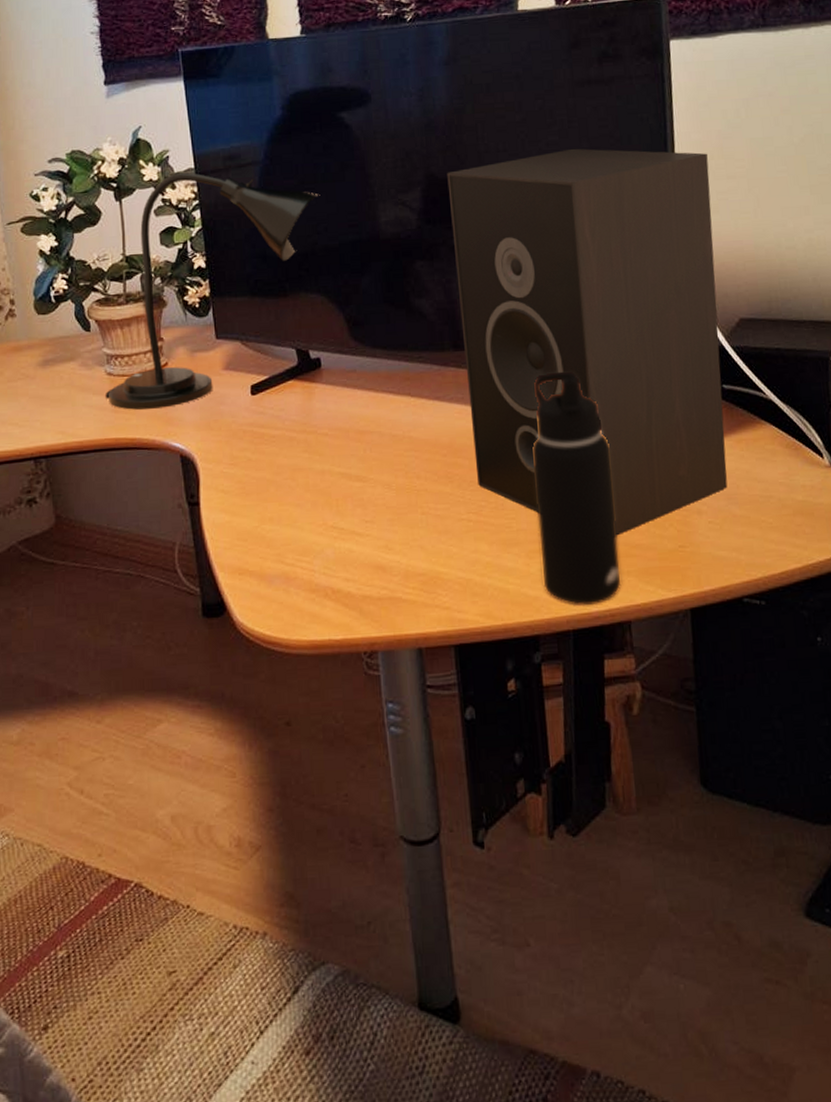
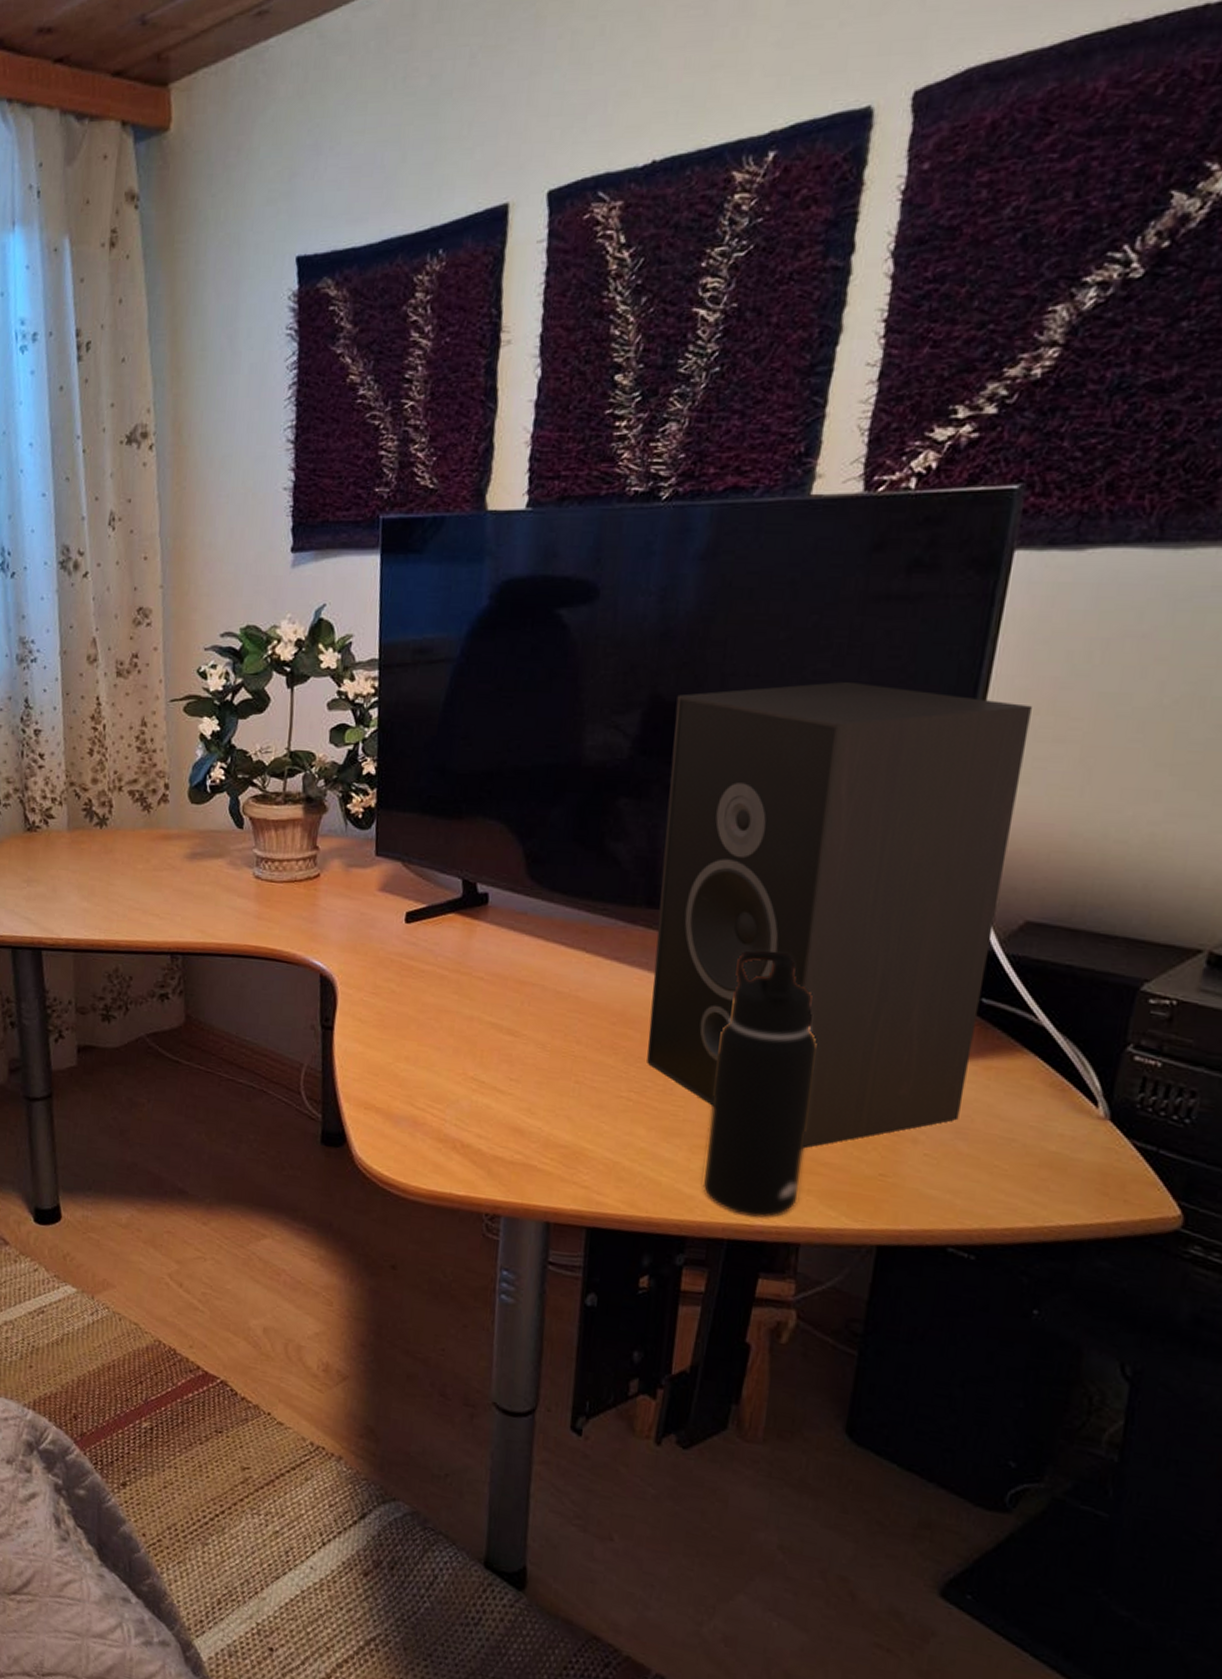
desk lamp: present [104,172,320,410] -> none [249,662,519,922]

